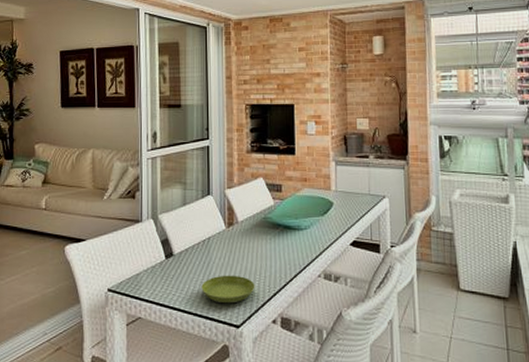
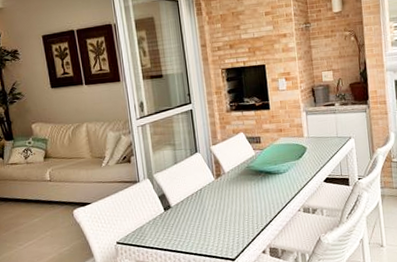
saucer: present [201,275,255,304] -> none [198,217,245,243]

